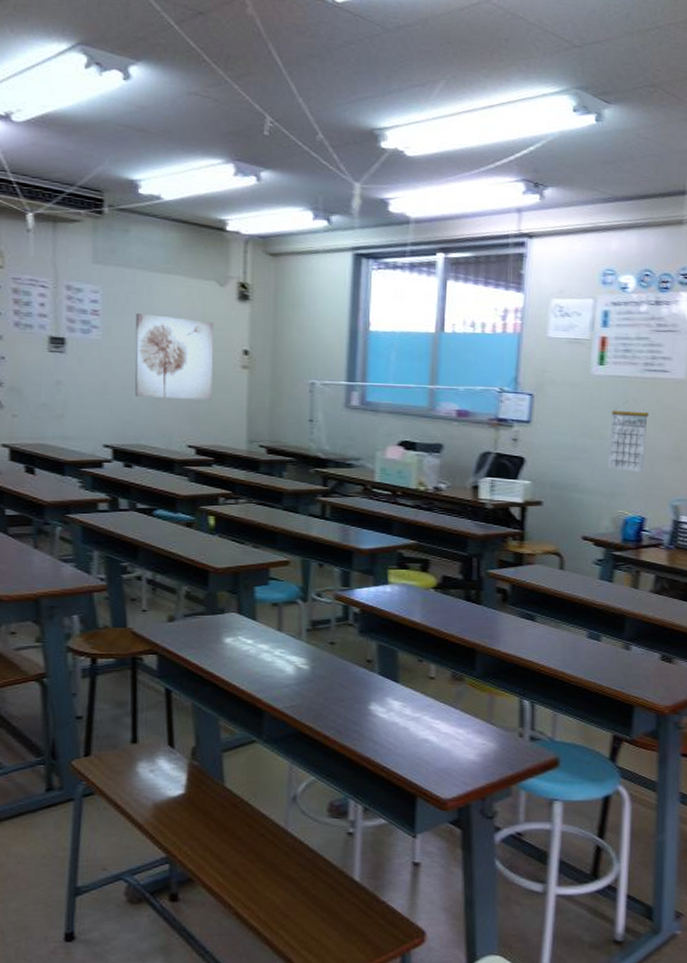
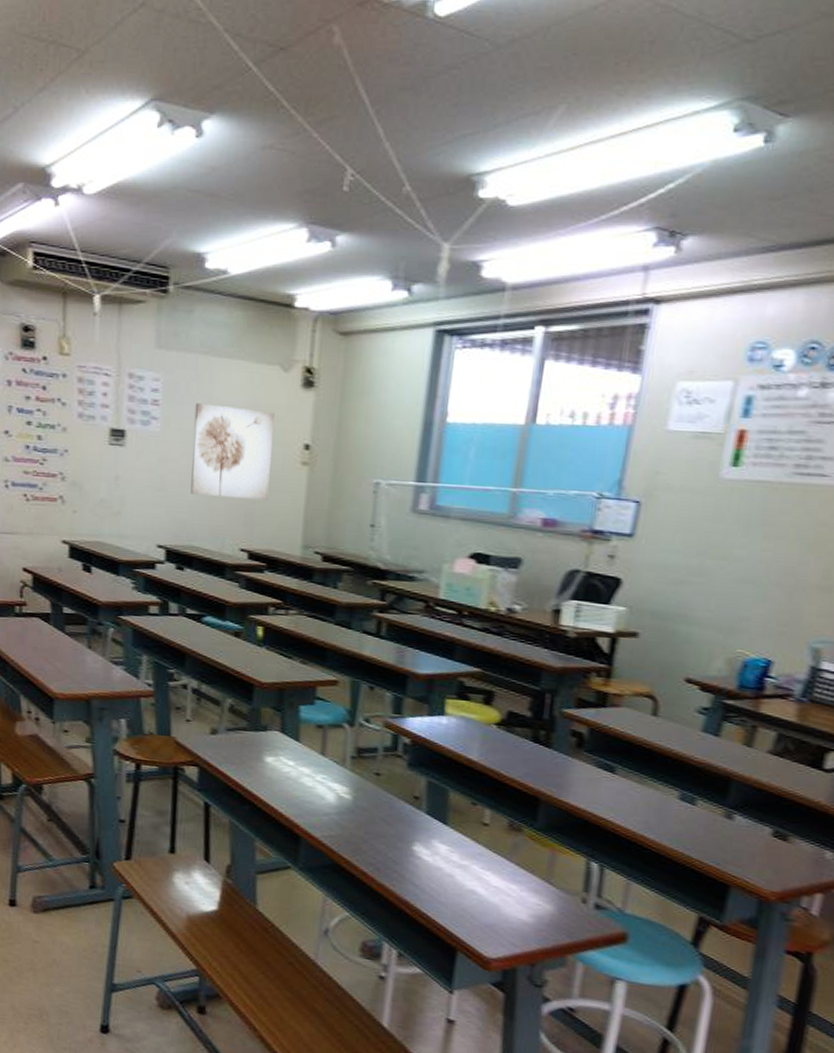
calendar: present [607,399,649,472] -> none [728,510,794,604]

